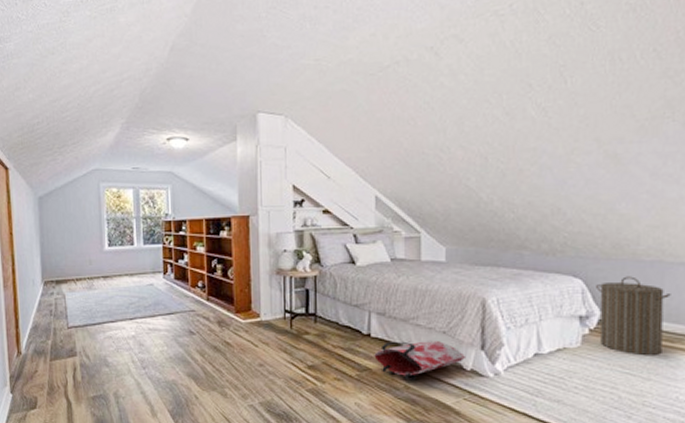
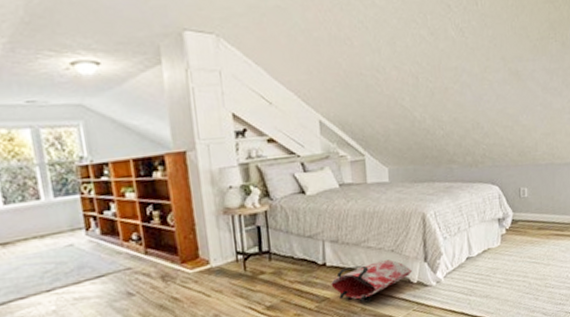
laundry hamper: present [596,276,671,355] -> none [509,179,560,246]

